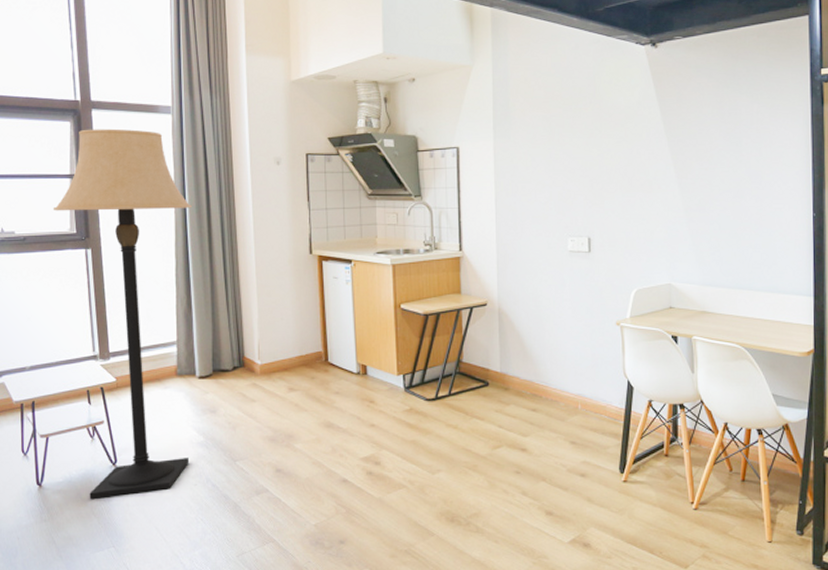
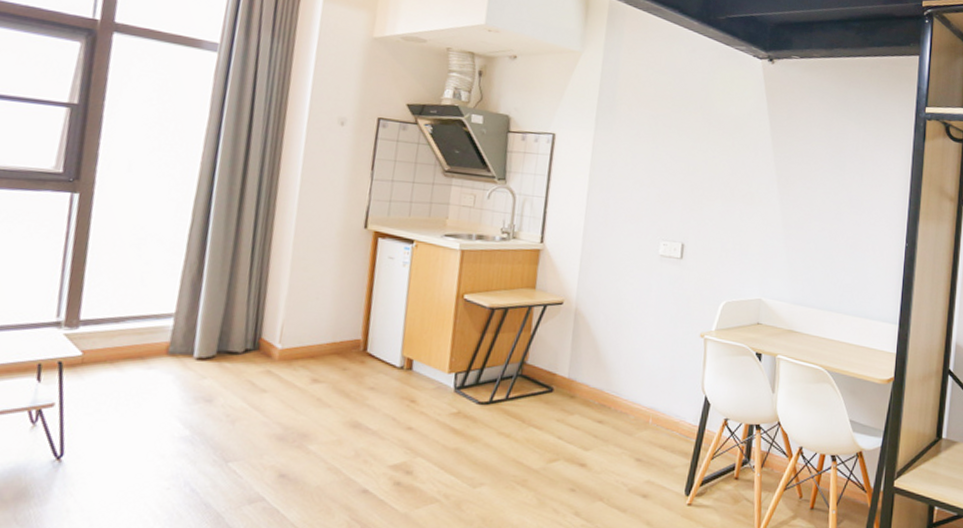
lamp: present [53,128,192,500] -> none [13,53,225,502]

